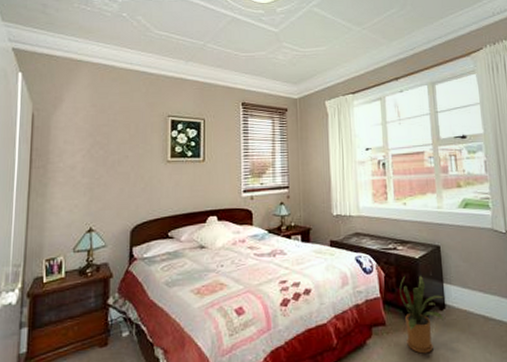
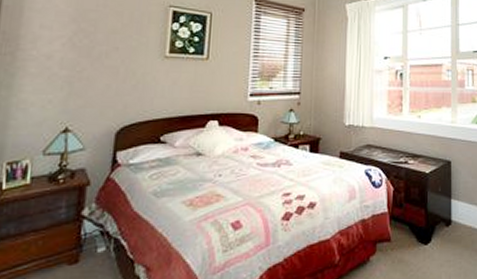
house plant: present [399,275,446,354] -> none [407,190,452,271]

